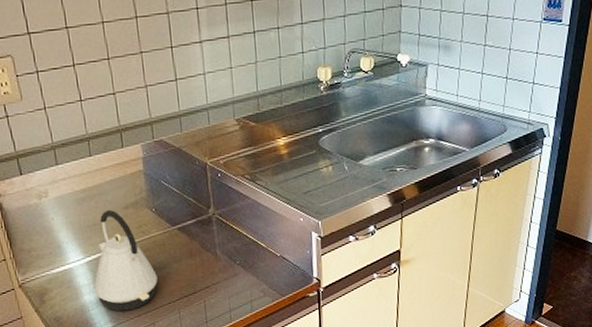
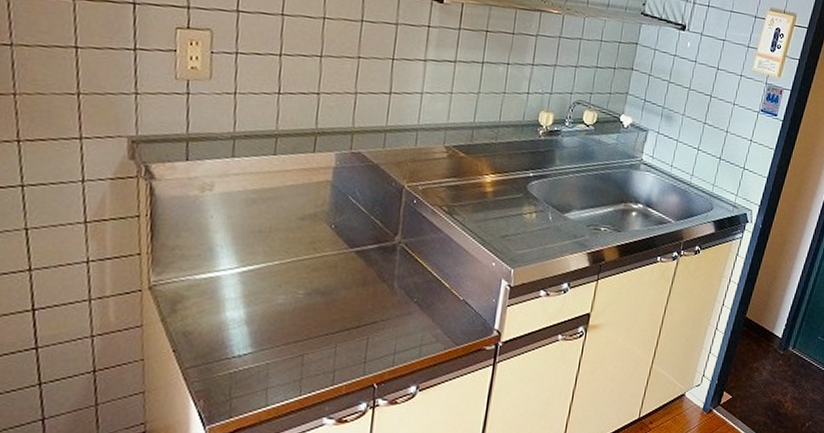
kettle: present [94,210,158,312] -> none [240,218,320,336]

